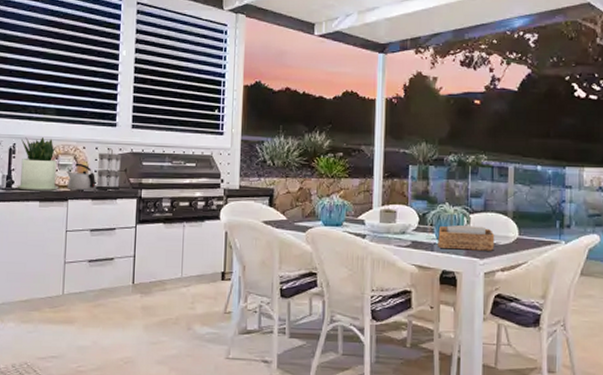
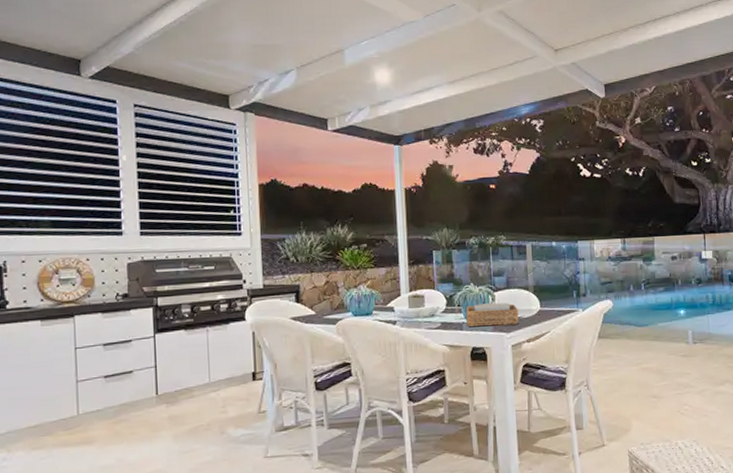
planter: present [17,137,59,191] -> none [12,252,63,310]
kettle: present [66,163,95,191] -> none [69,276,104,306]
spice rack: present [95,148,121,191] -> none [104,258,133,303]

